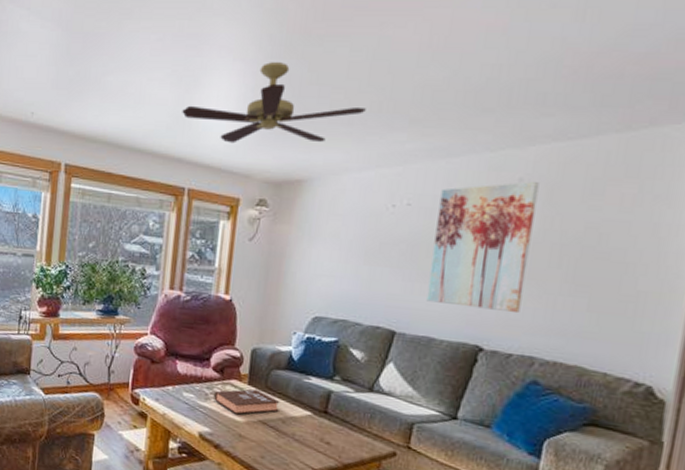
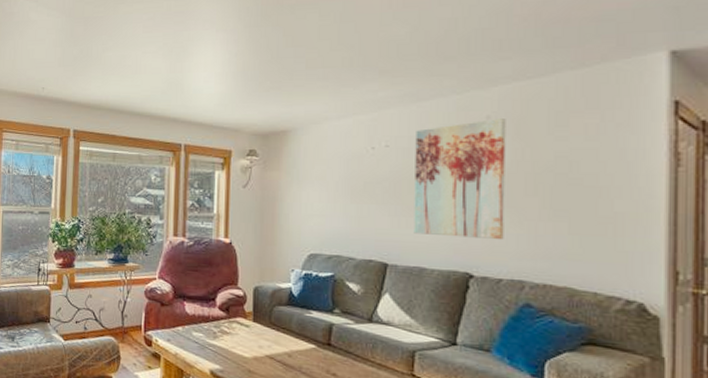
ceiling fan: present [182,62,366,144] -> none [174,30,338,103]
book: present [214,389,280,415] -> none [222,325,285,351]

